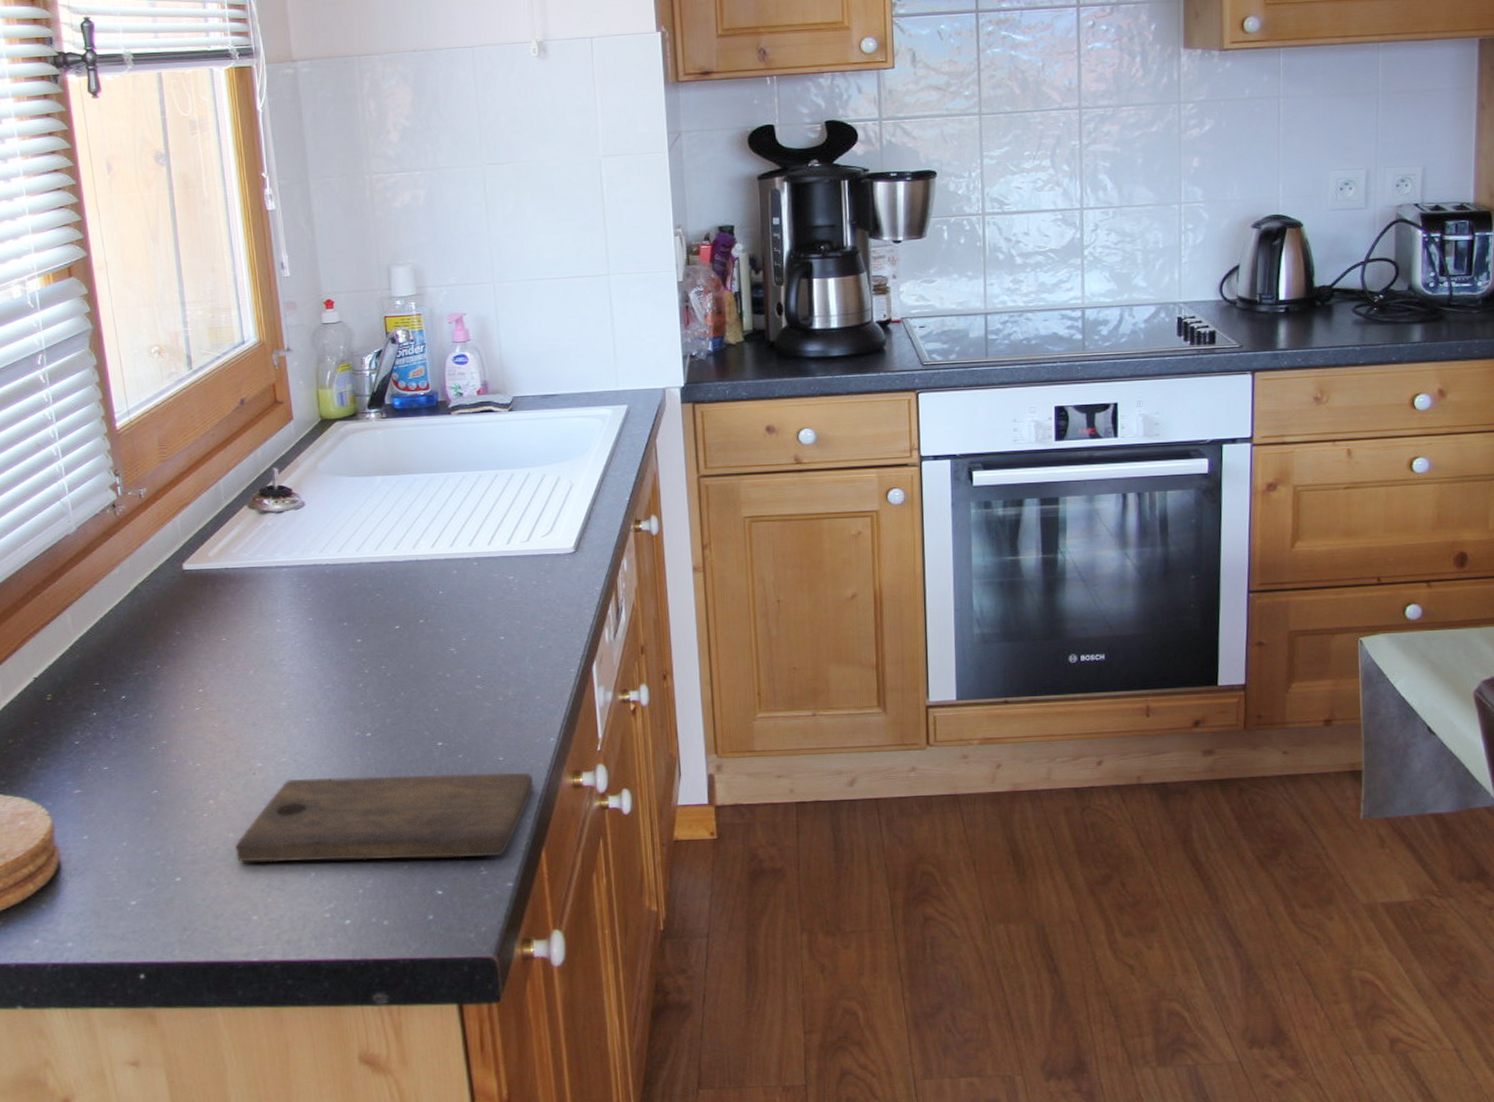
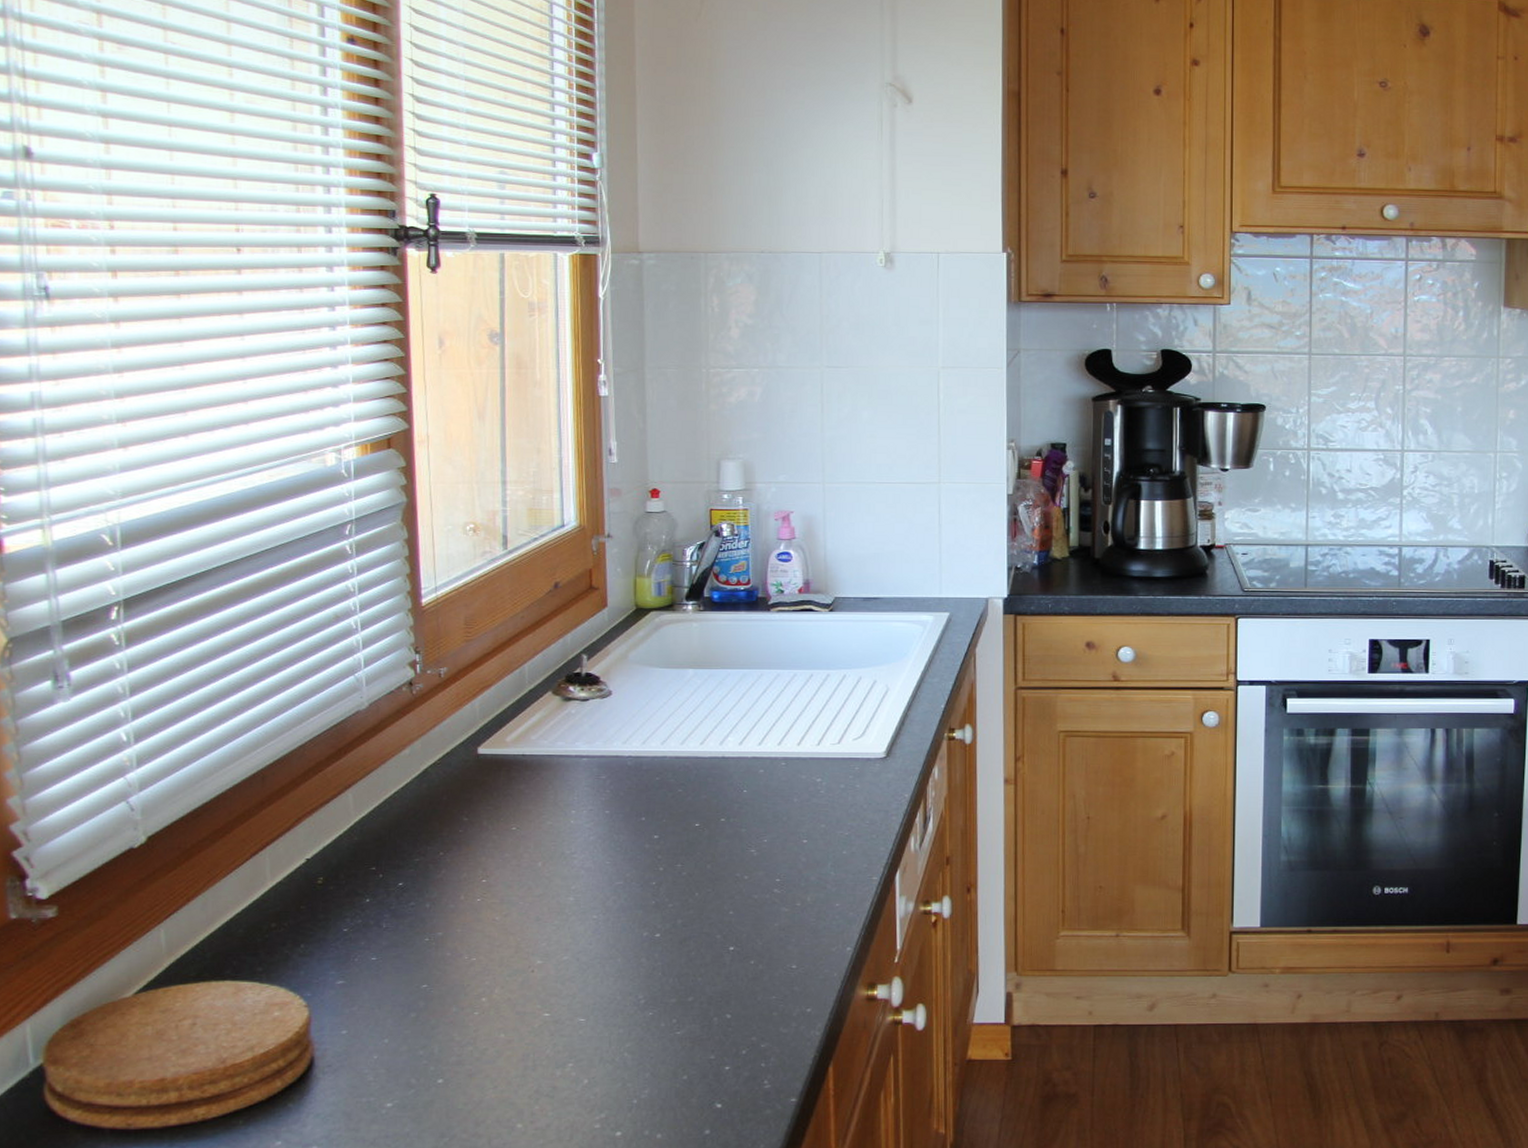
cutting board: present [235,772,534,863] -> none [505,978,827,1070]

